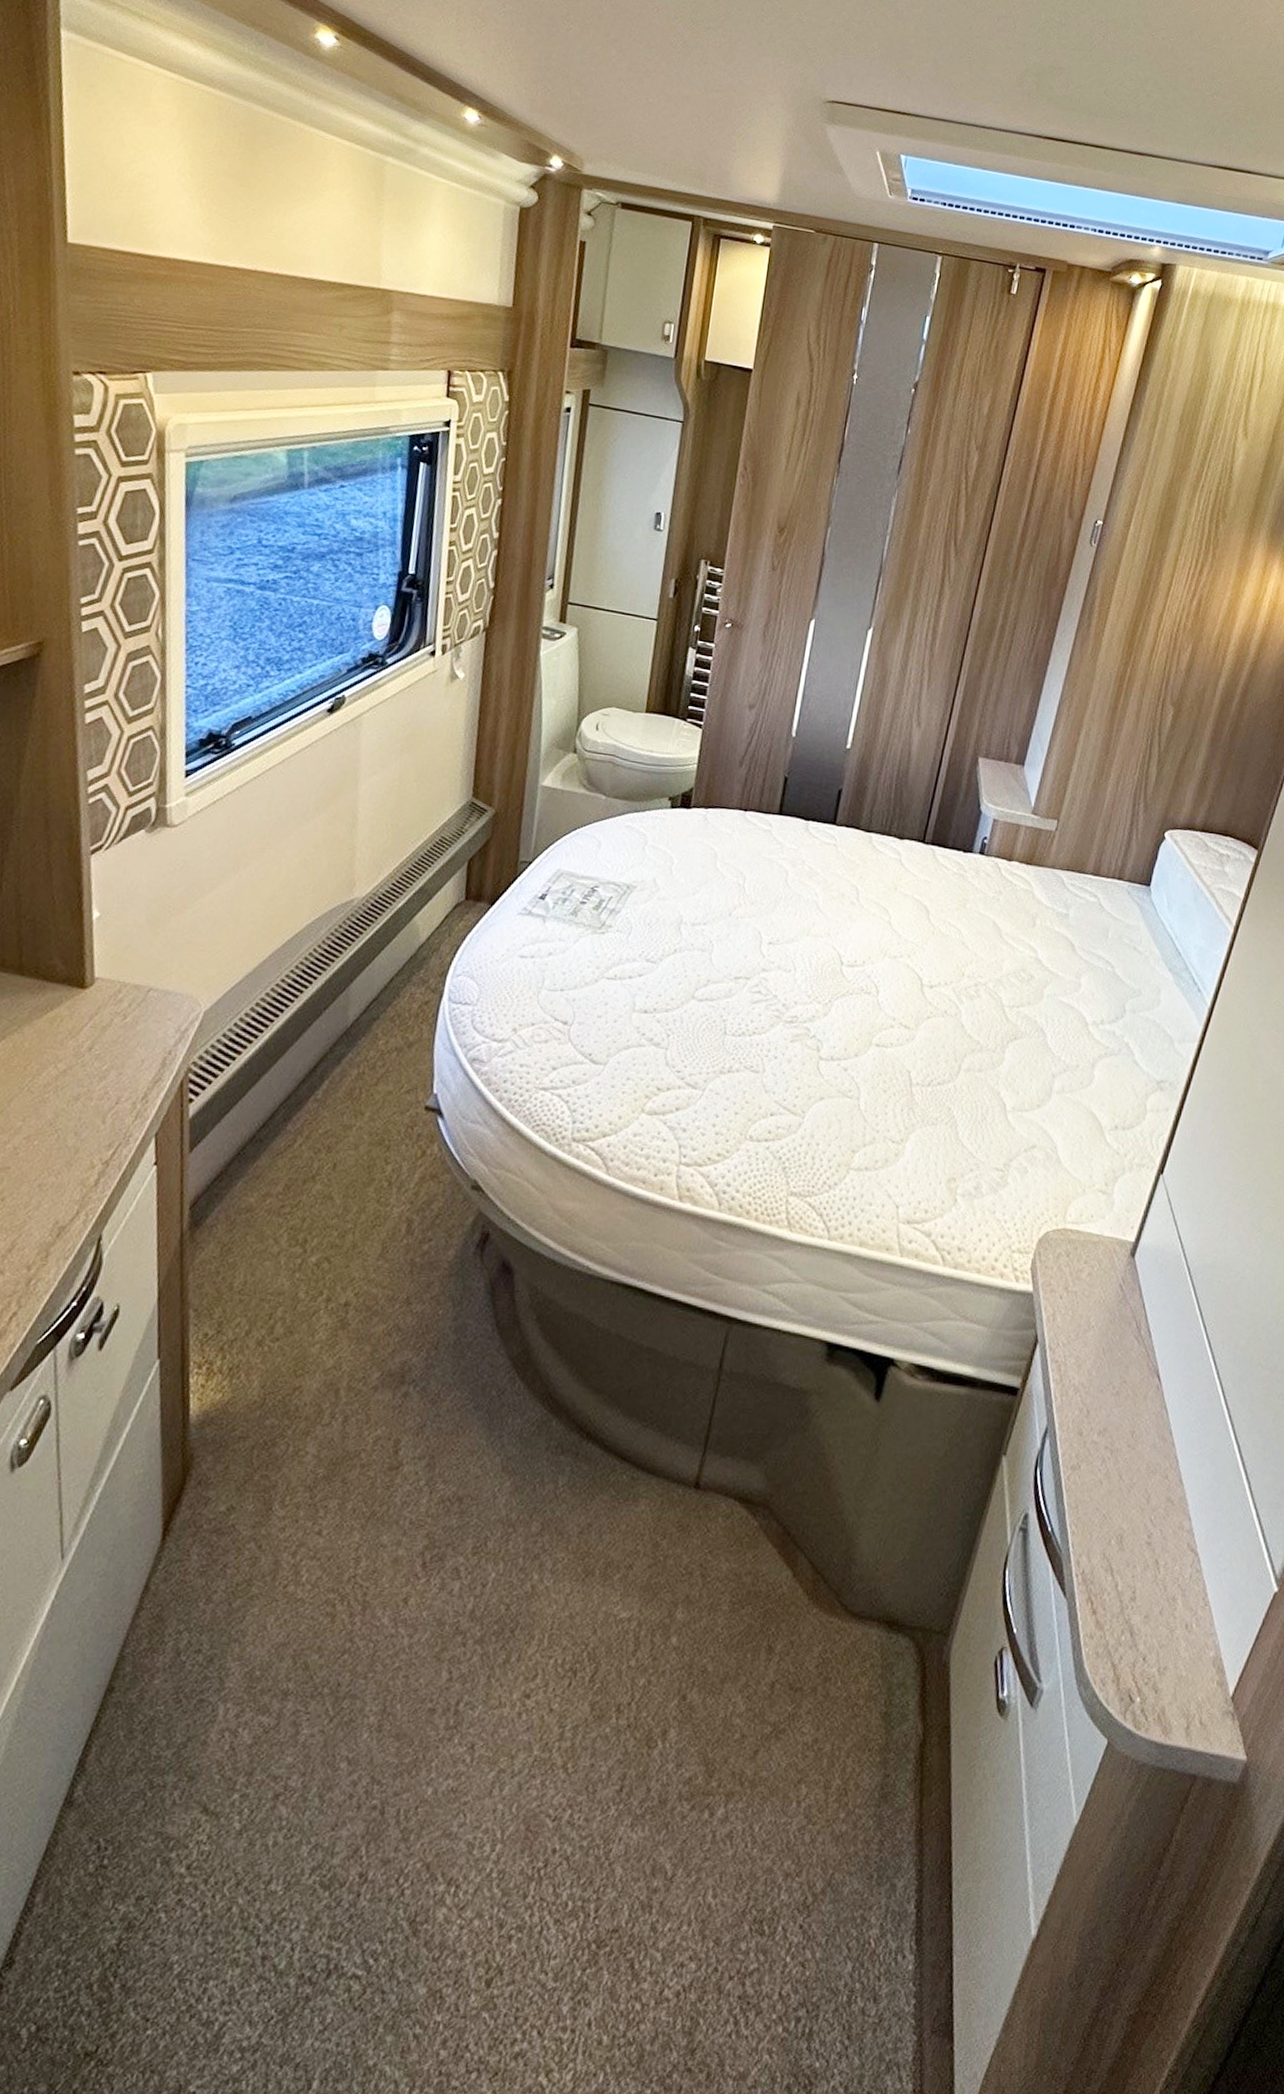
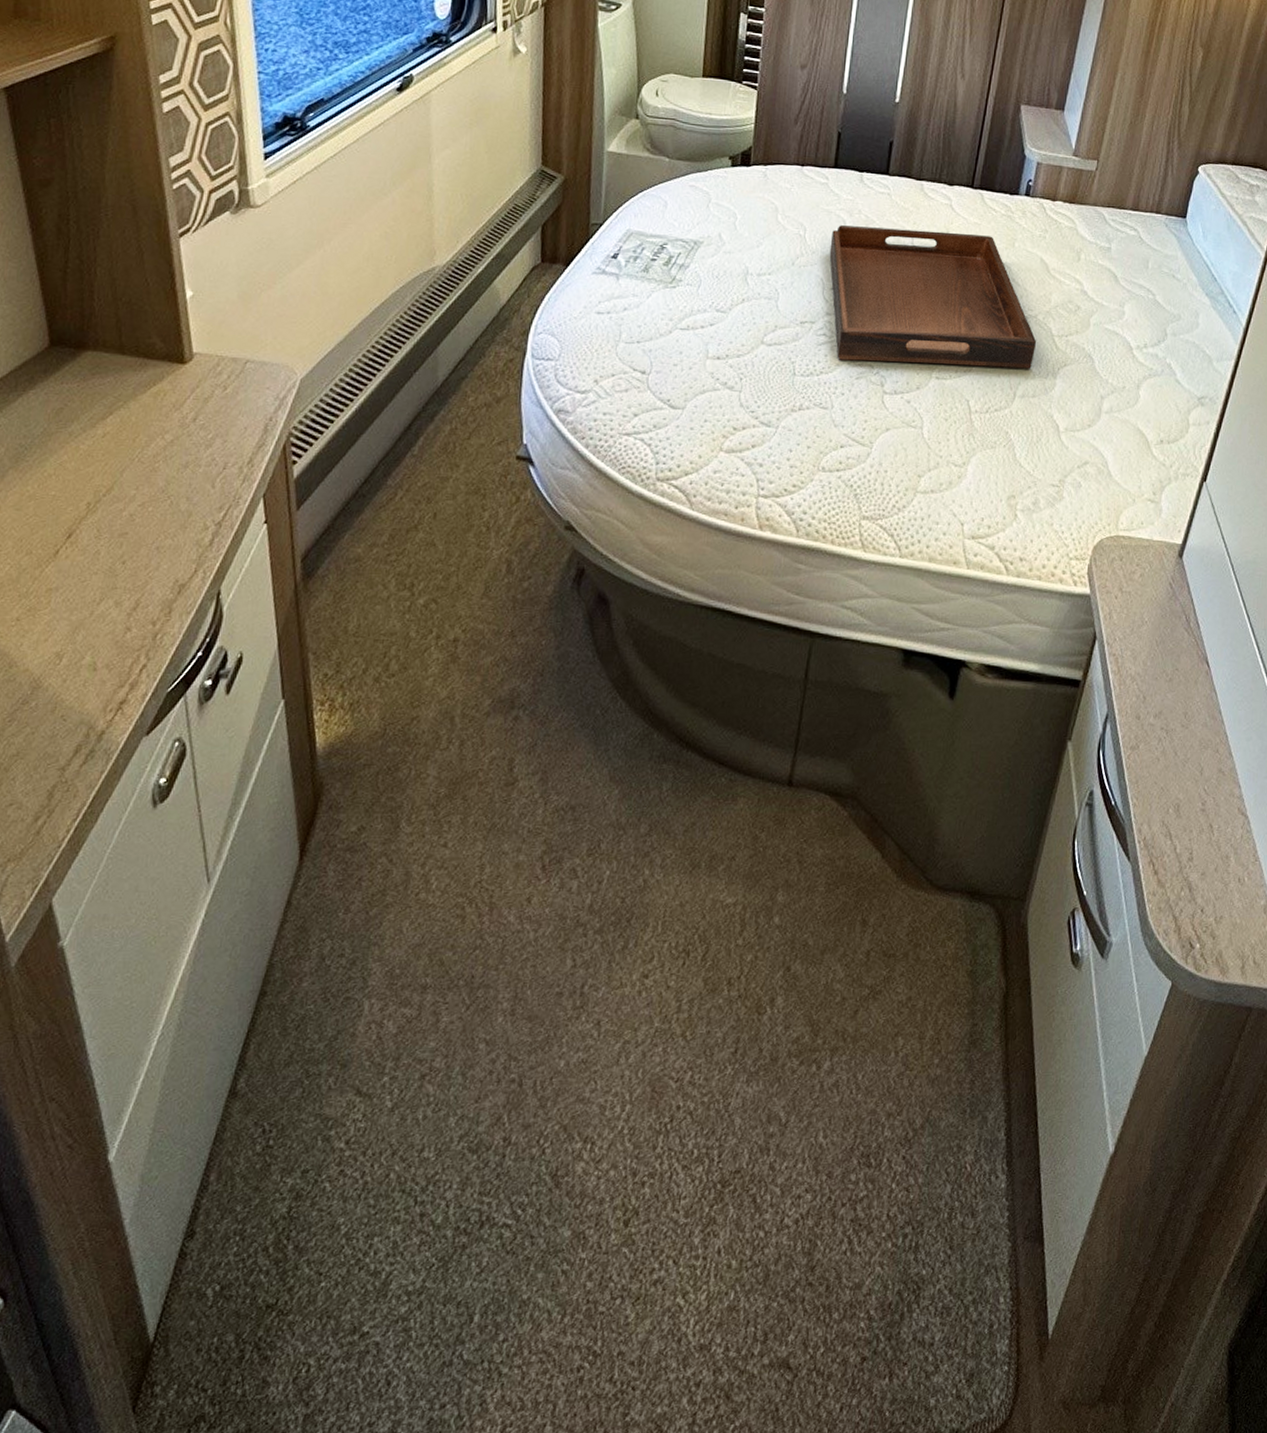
serving tray: none [768,876,986,1041] -> present [829,225,1037,369]

